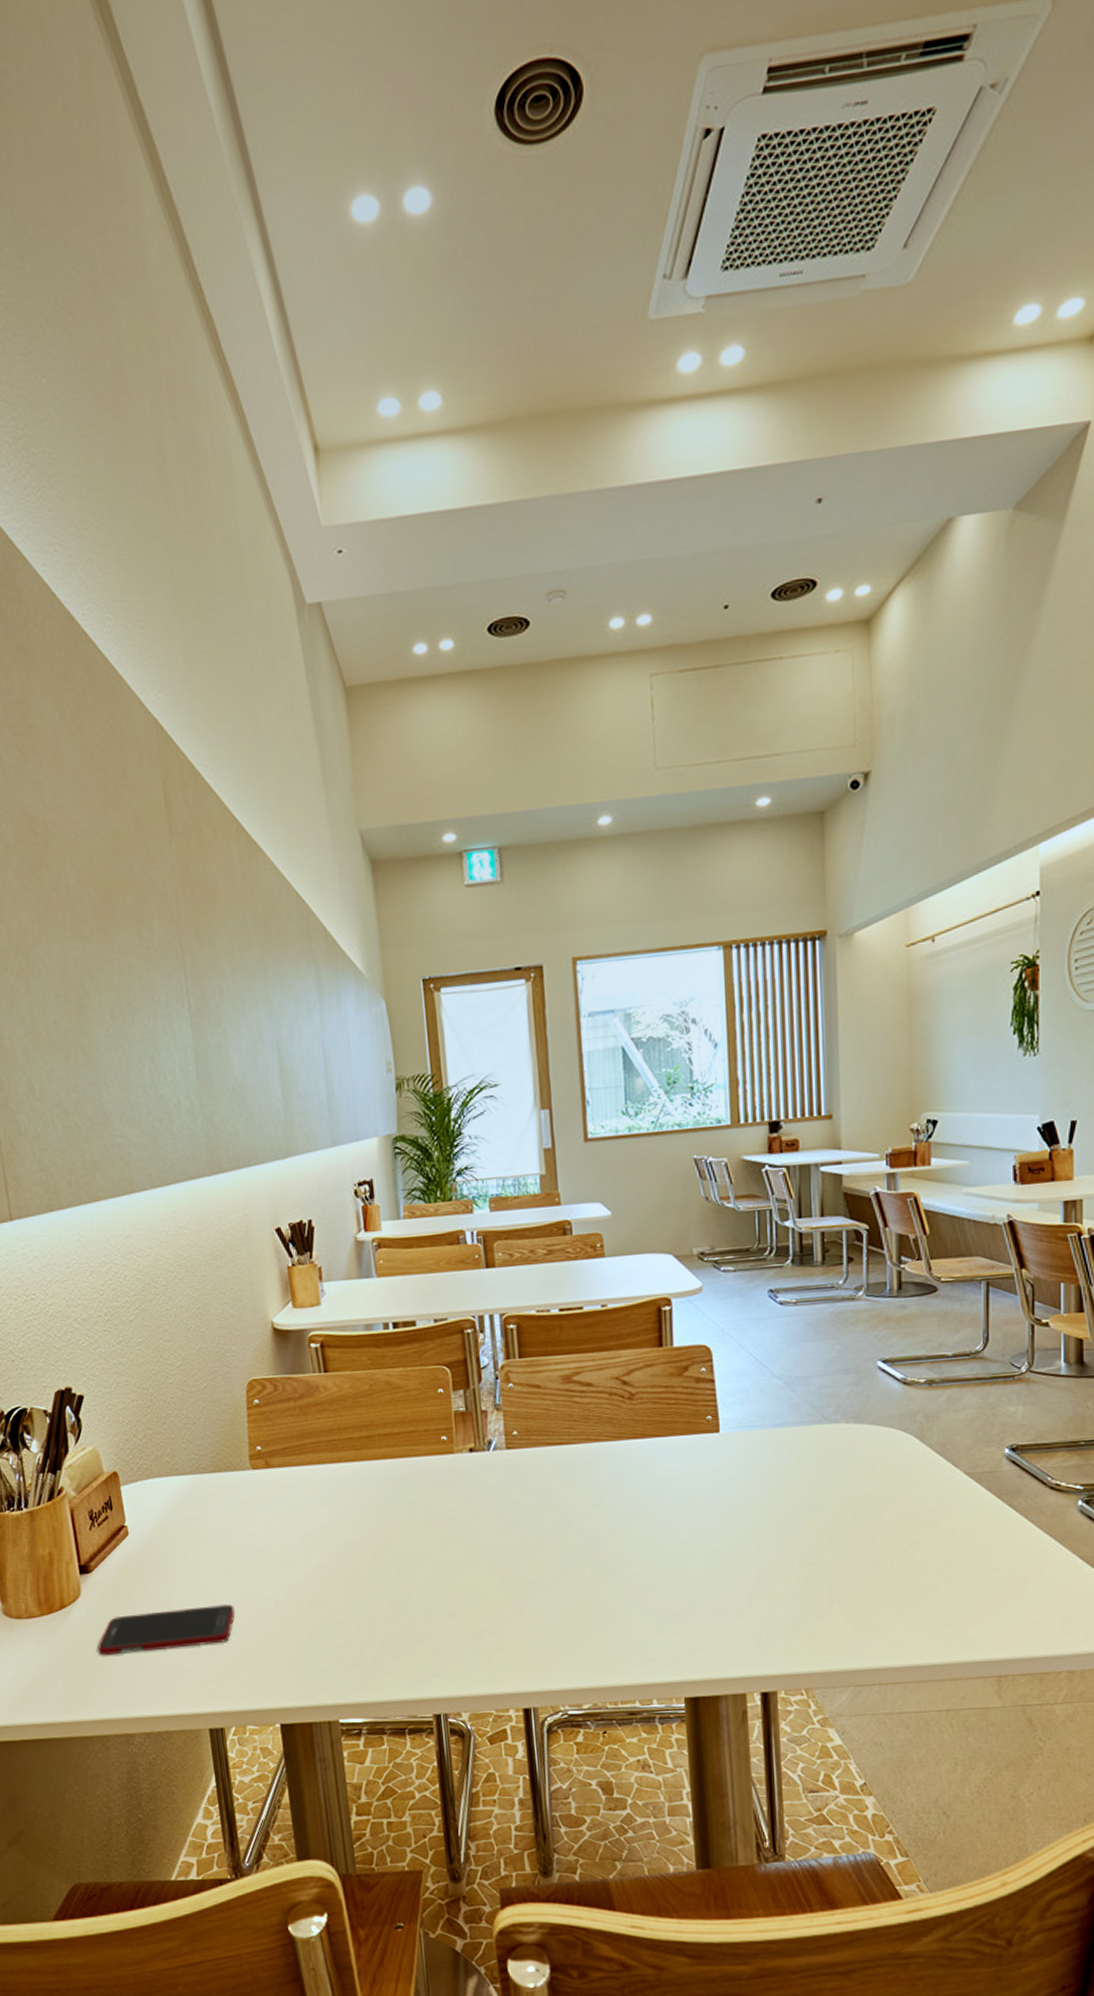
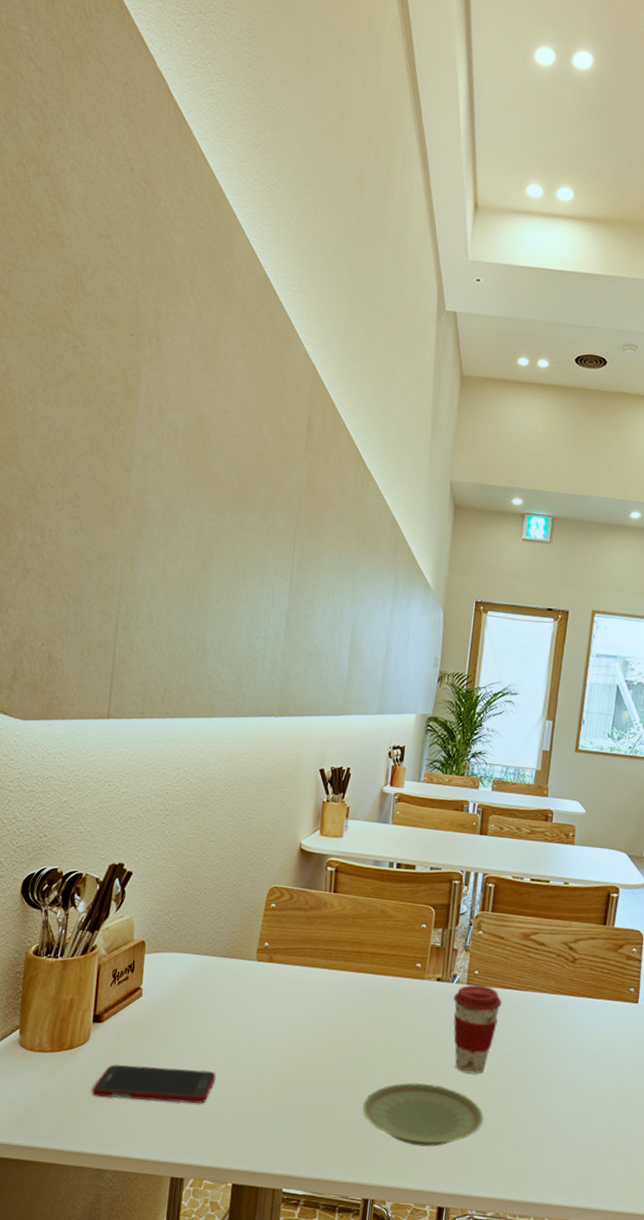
plate: none [412,1572,558,1645] -> present [362,1082,484,1147]
coffee cup: none [492,1446,553,1552] -> present [453,984,502,1074]

